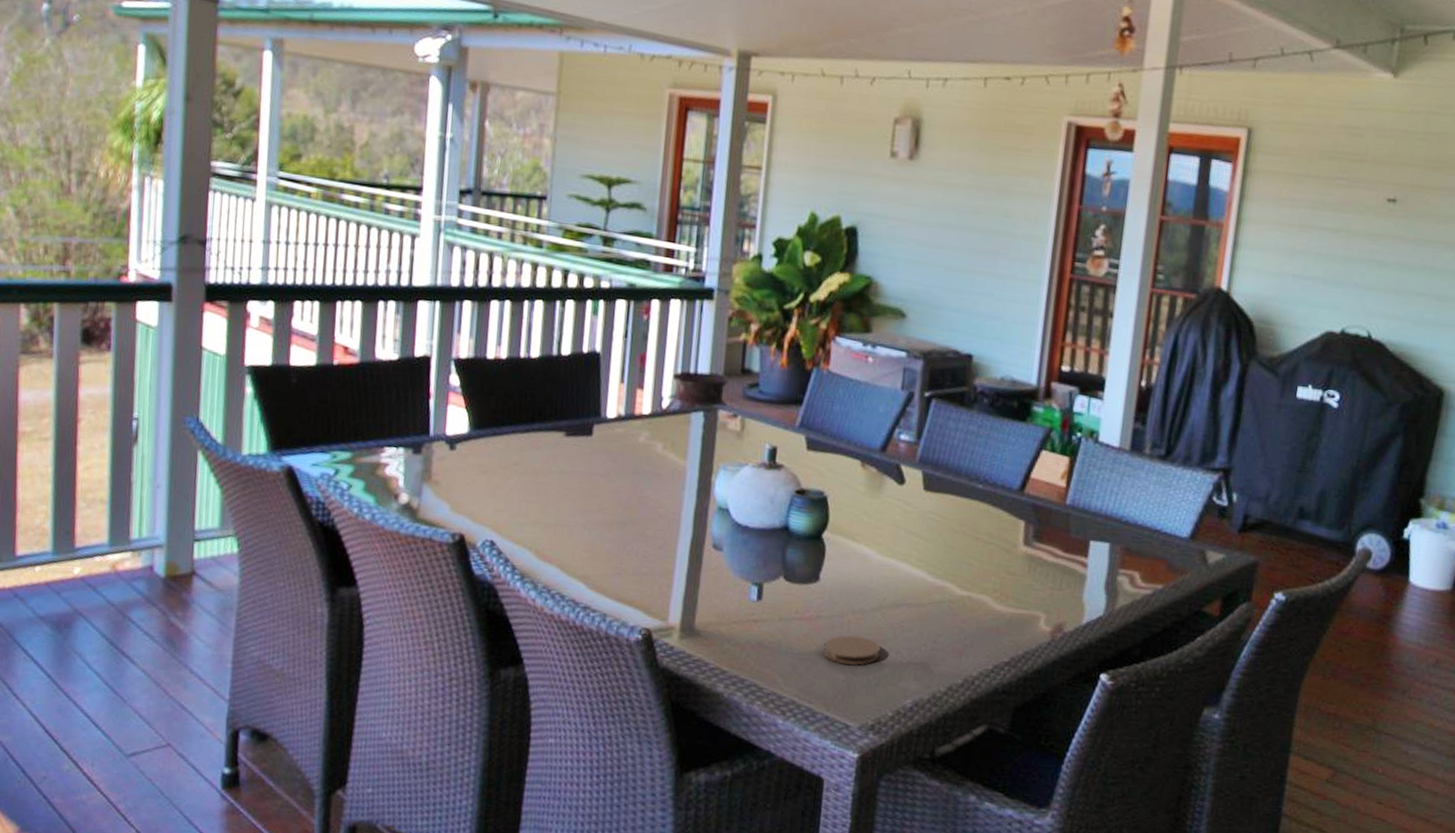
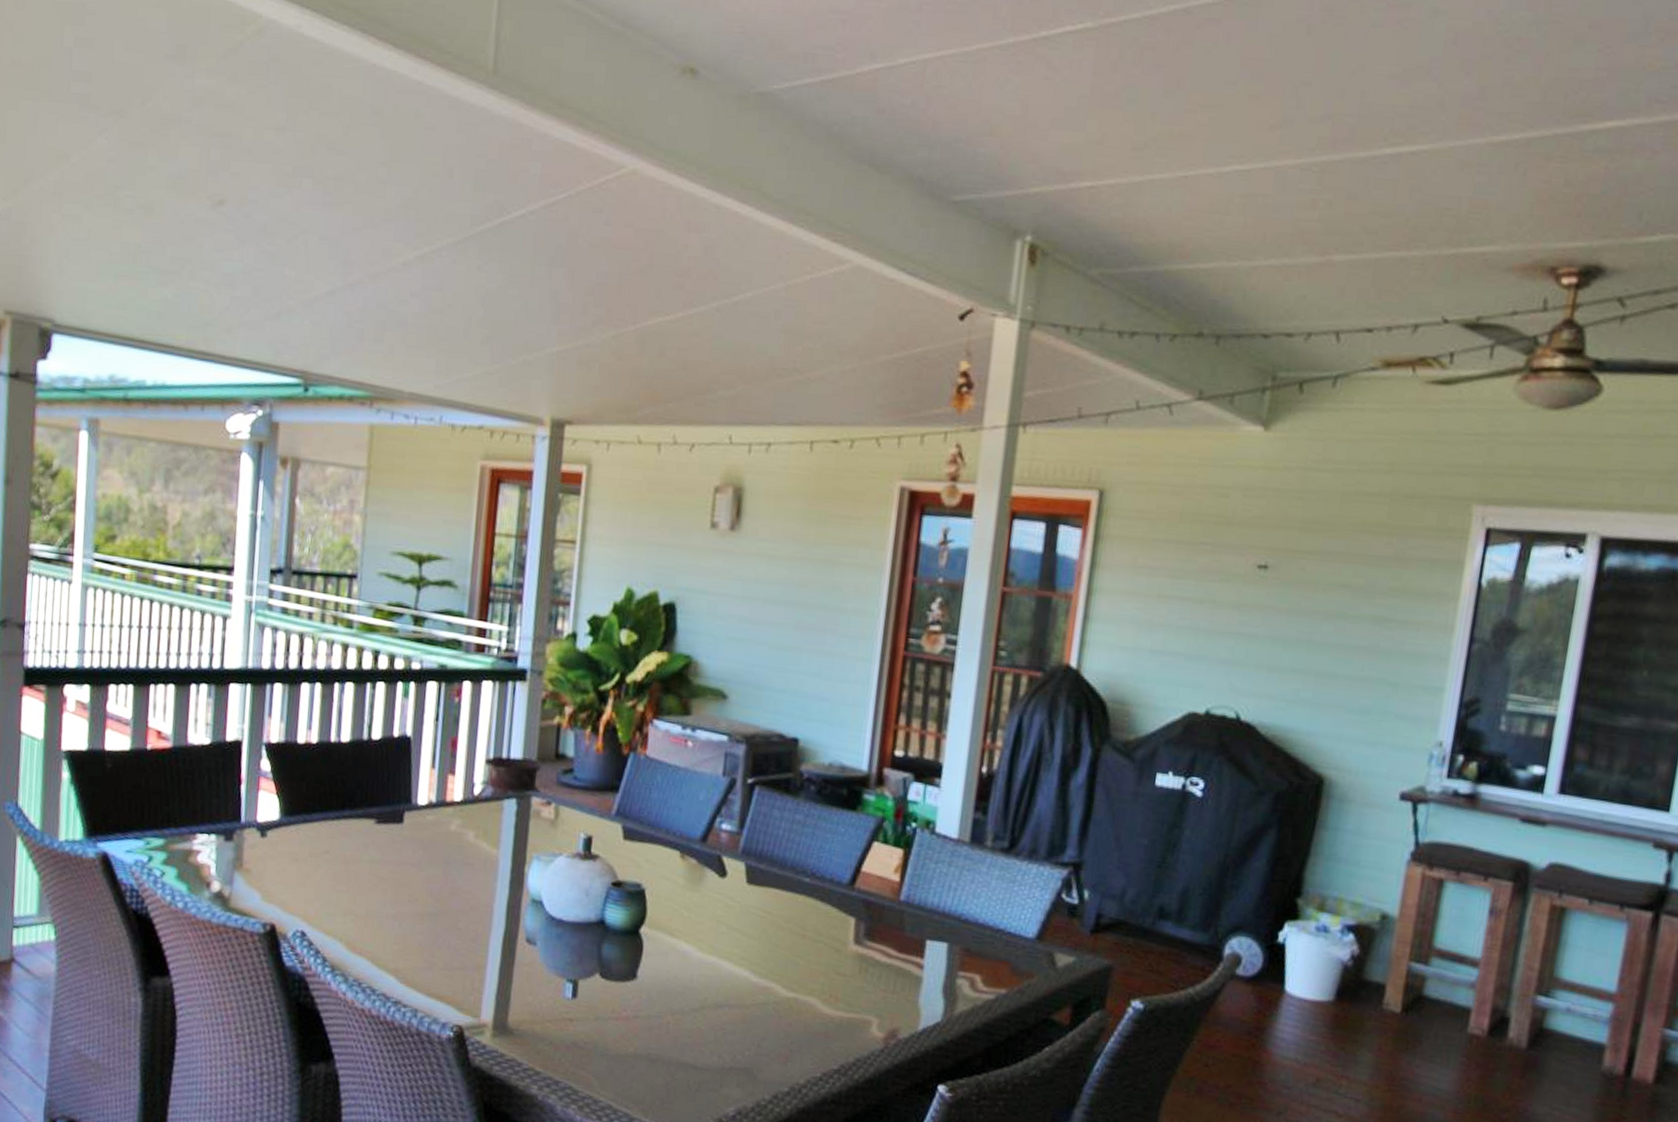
coaster: present [823,635,881,665] -> none [640,1036,702,1069]

